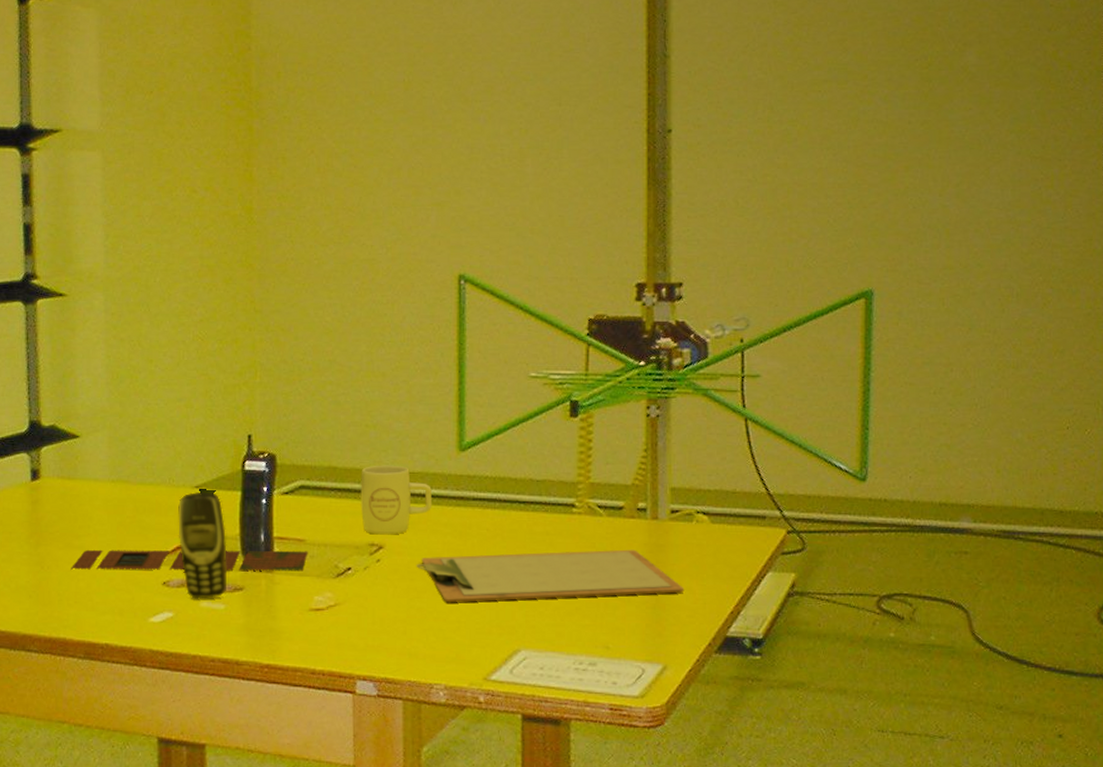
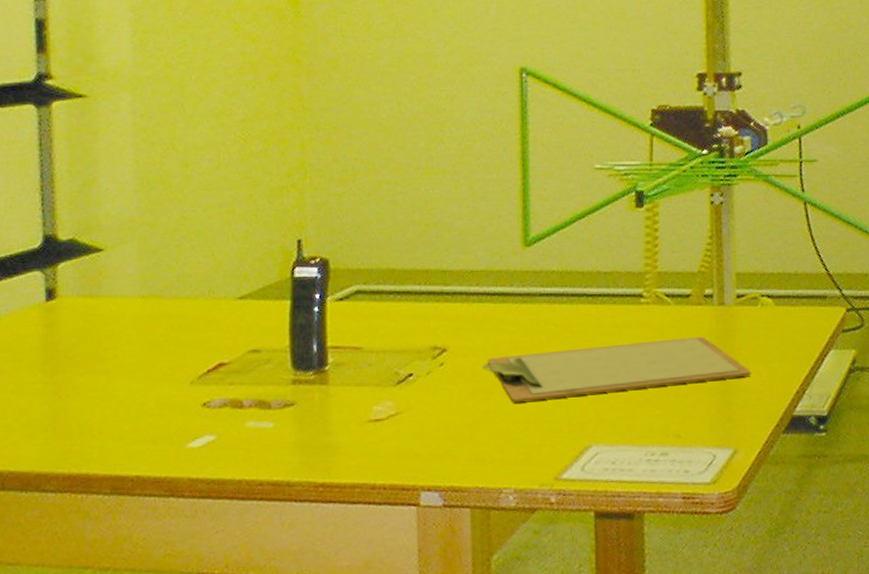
papers: present [70,549,308,572] -> none [94,359,366,397]
mobile phone: present [178,492,227,599] -> none [219,303,276,419]
mug: present [360,465,433,535] -> none [421,264,498,338]

